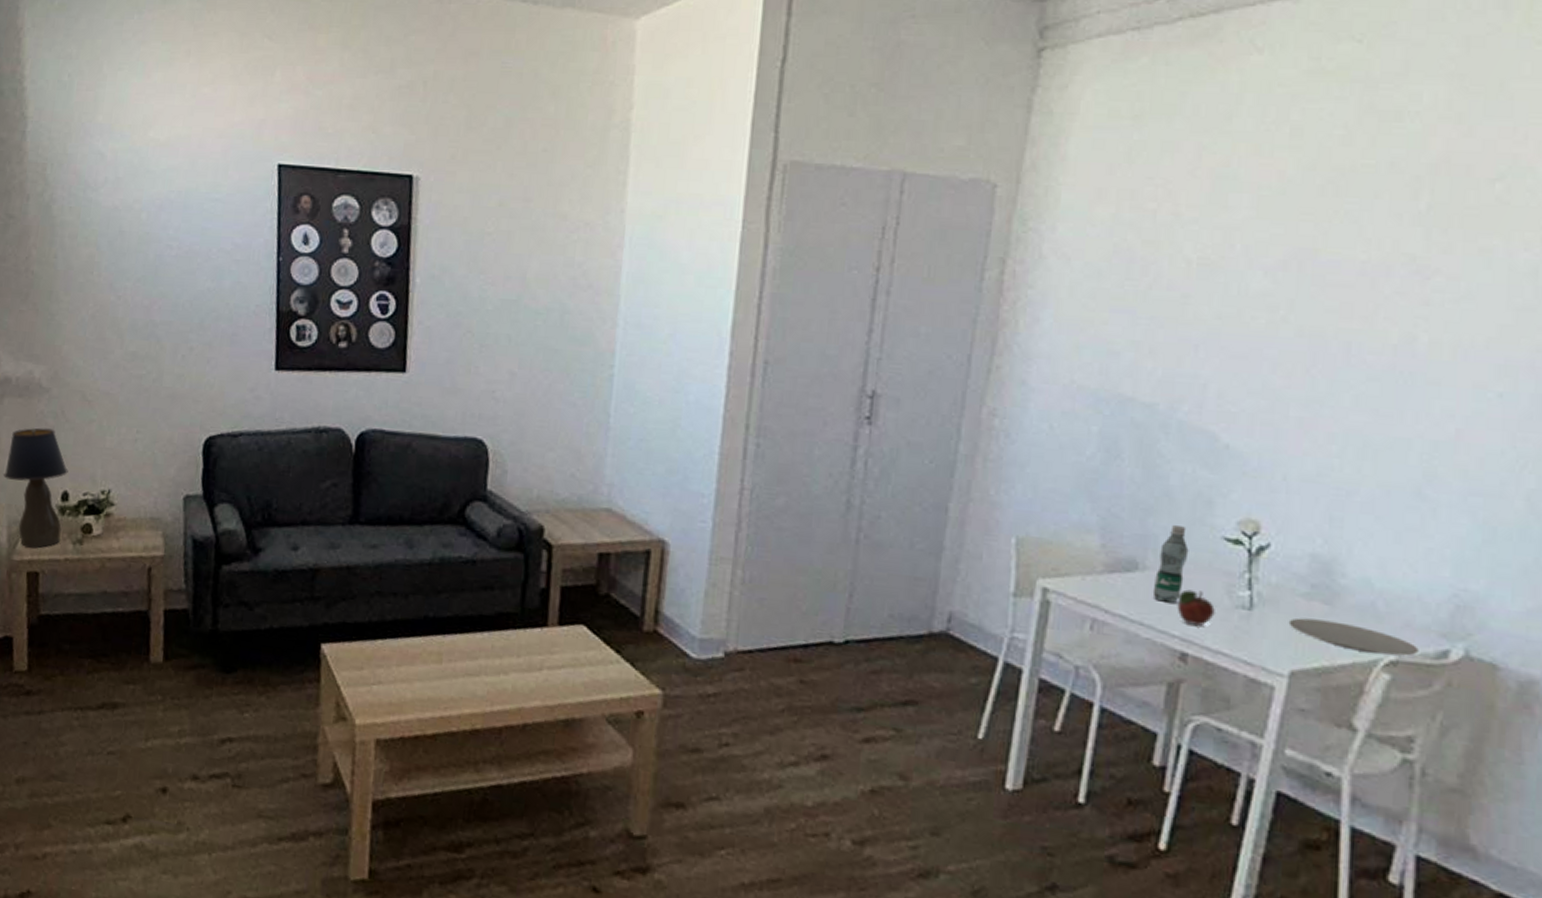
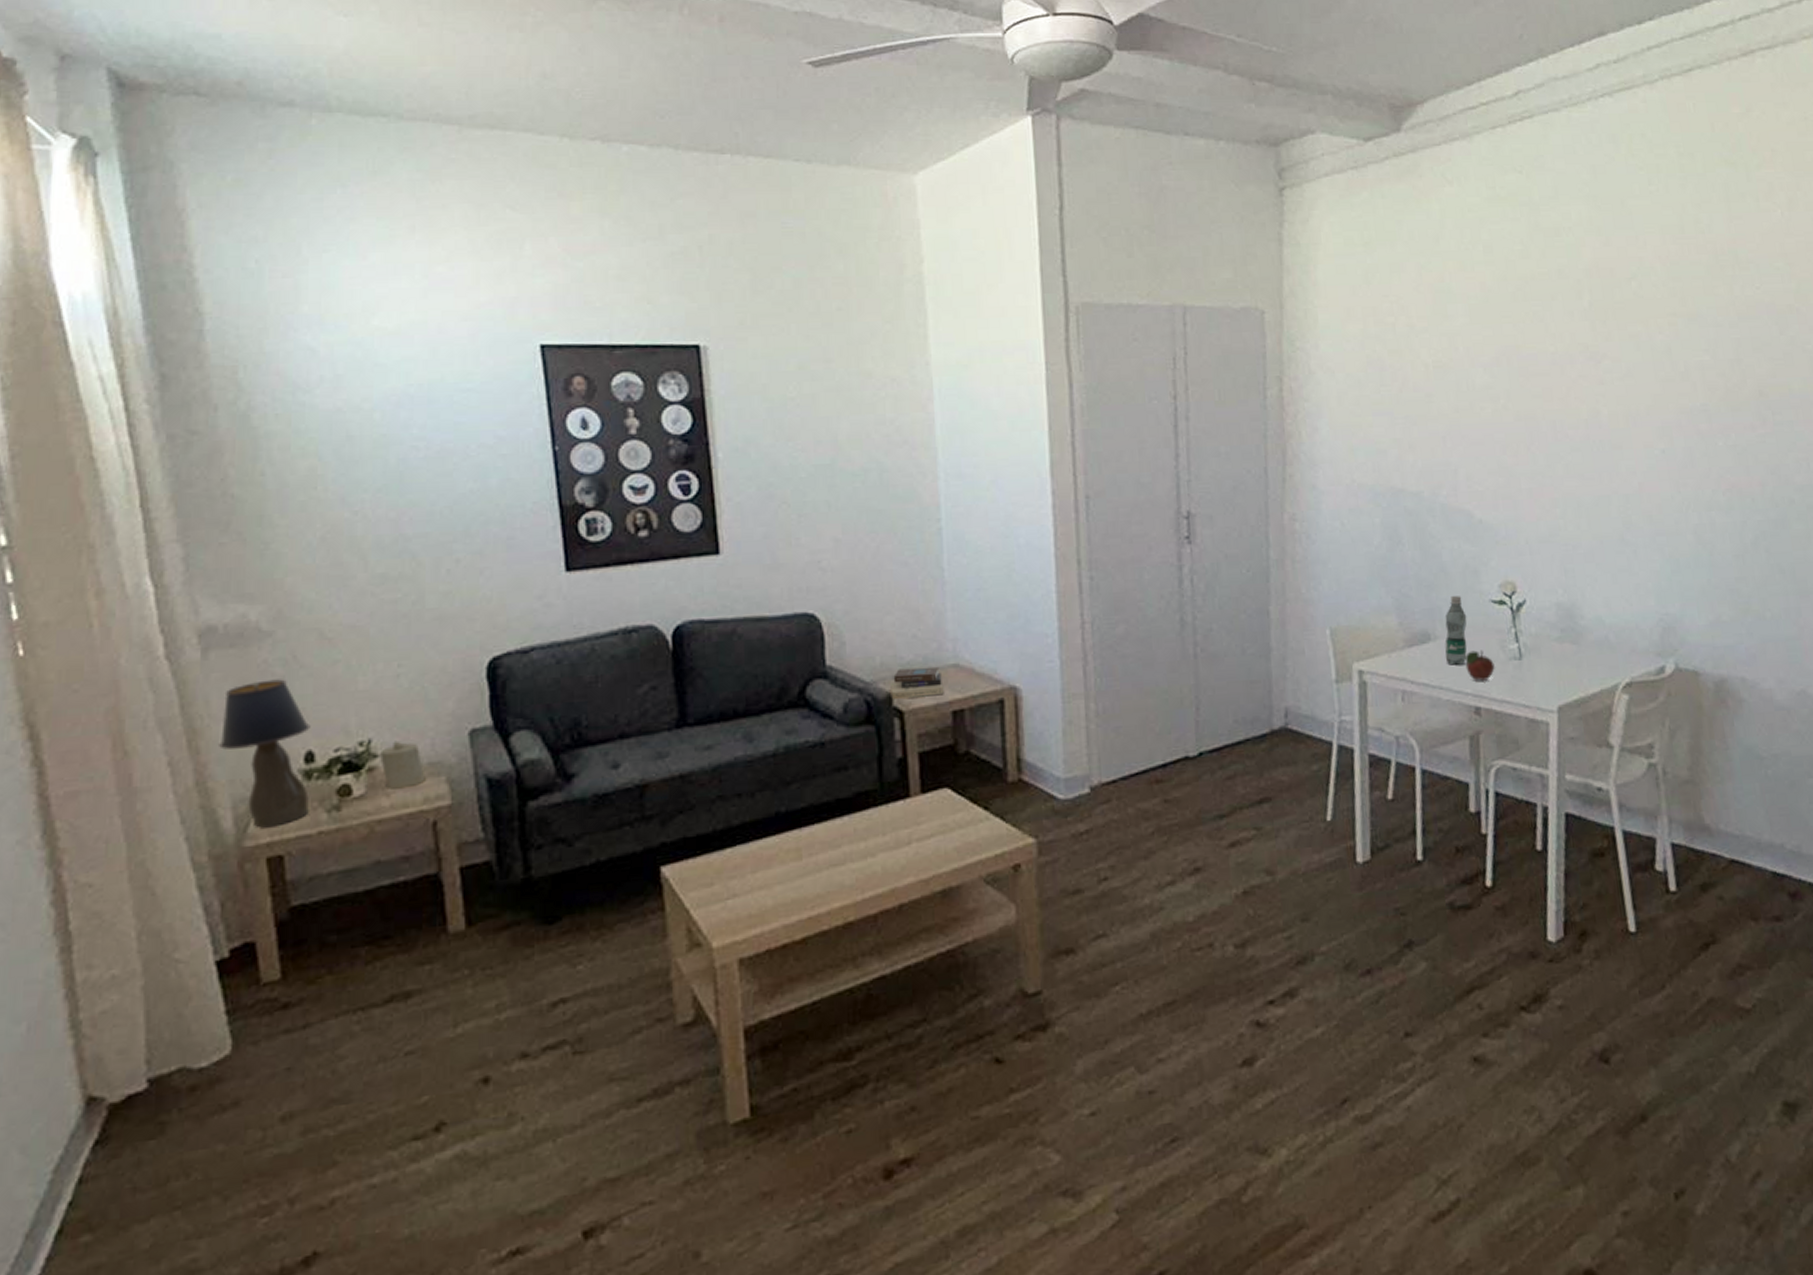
candle: none [115,494,147,536] -> present [380,740,425,790]
books: none [542,504,594,536] -> present [889,666,944,700]
plate: present [1288,617,1419,656] -> none [1549,657,1644,680]

